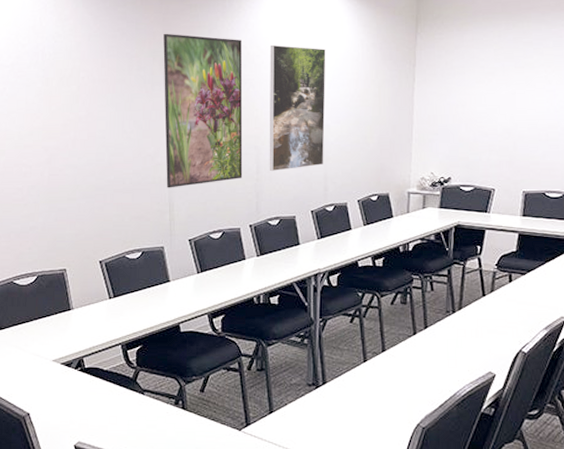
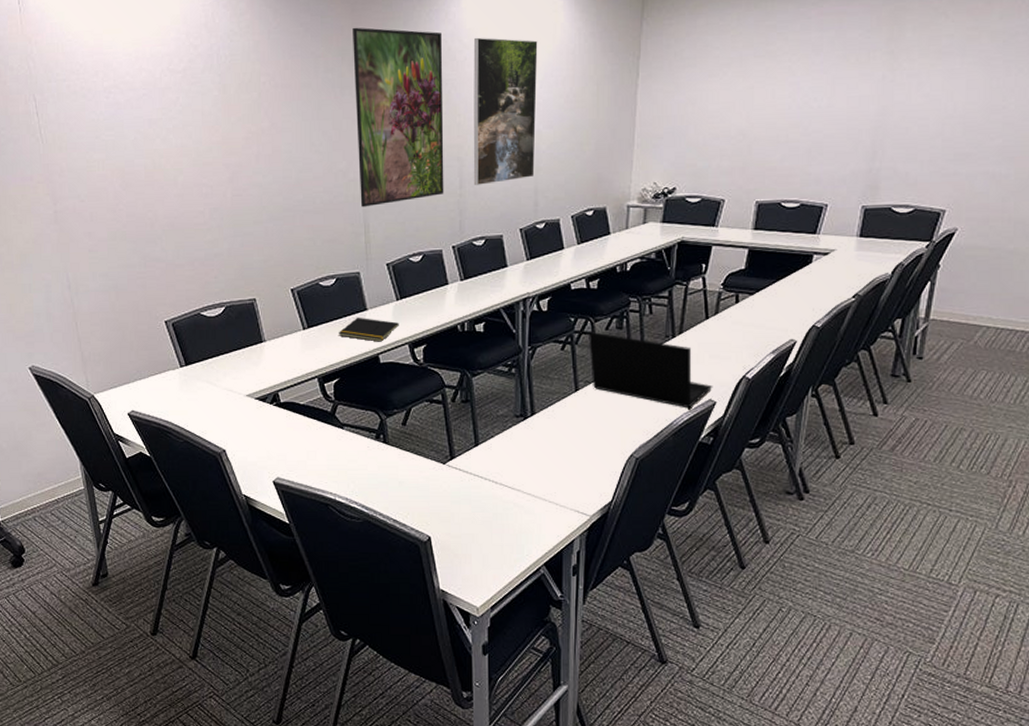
notepad: none [142,288,199,312] -> present [338,317,399,342]
laptop: none [375,305,492,380] -> present [589,331,713,409]

